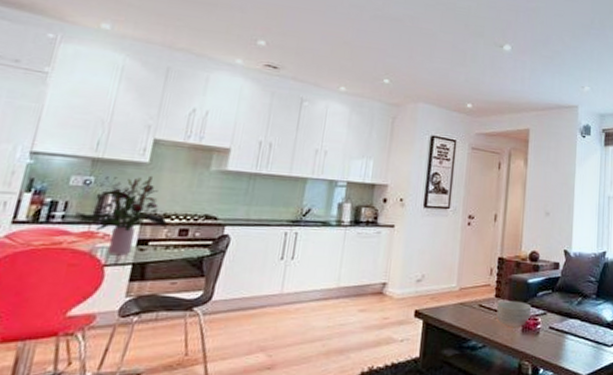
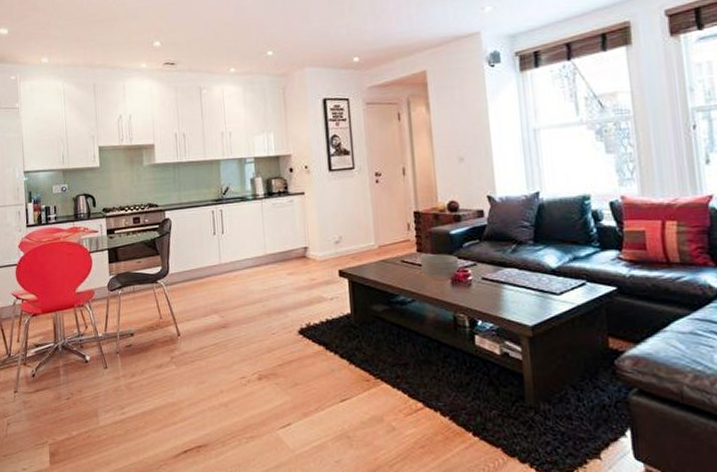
bouquet: present [74,176,168,256] -> none [61,178,125,244]

